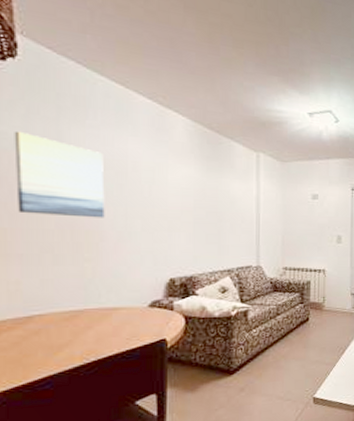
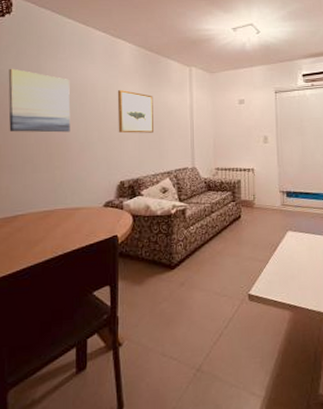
wall art: none [167,171,212,225] -> present [117,89,153,133]

